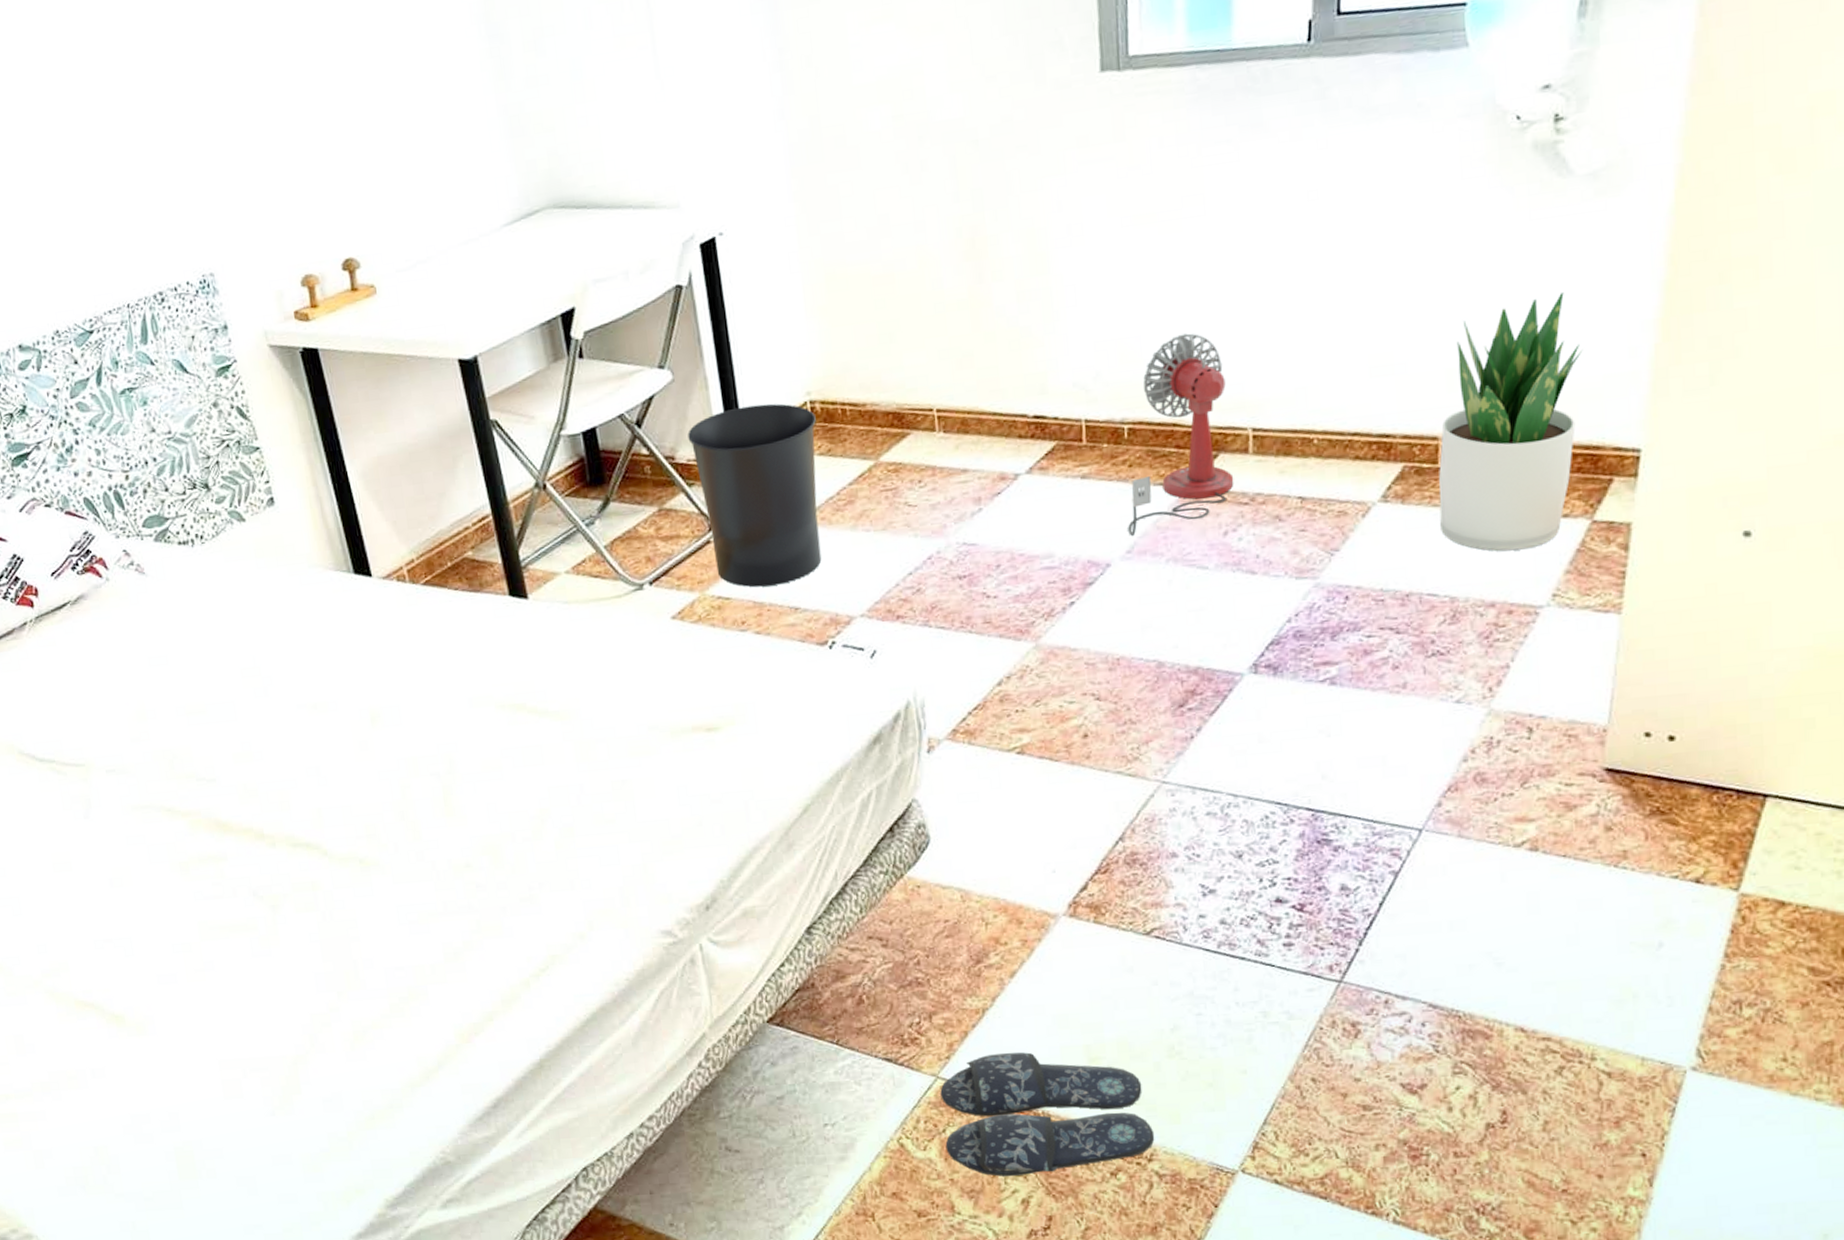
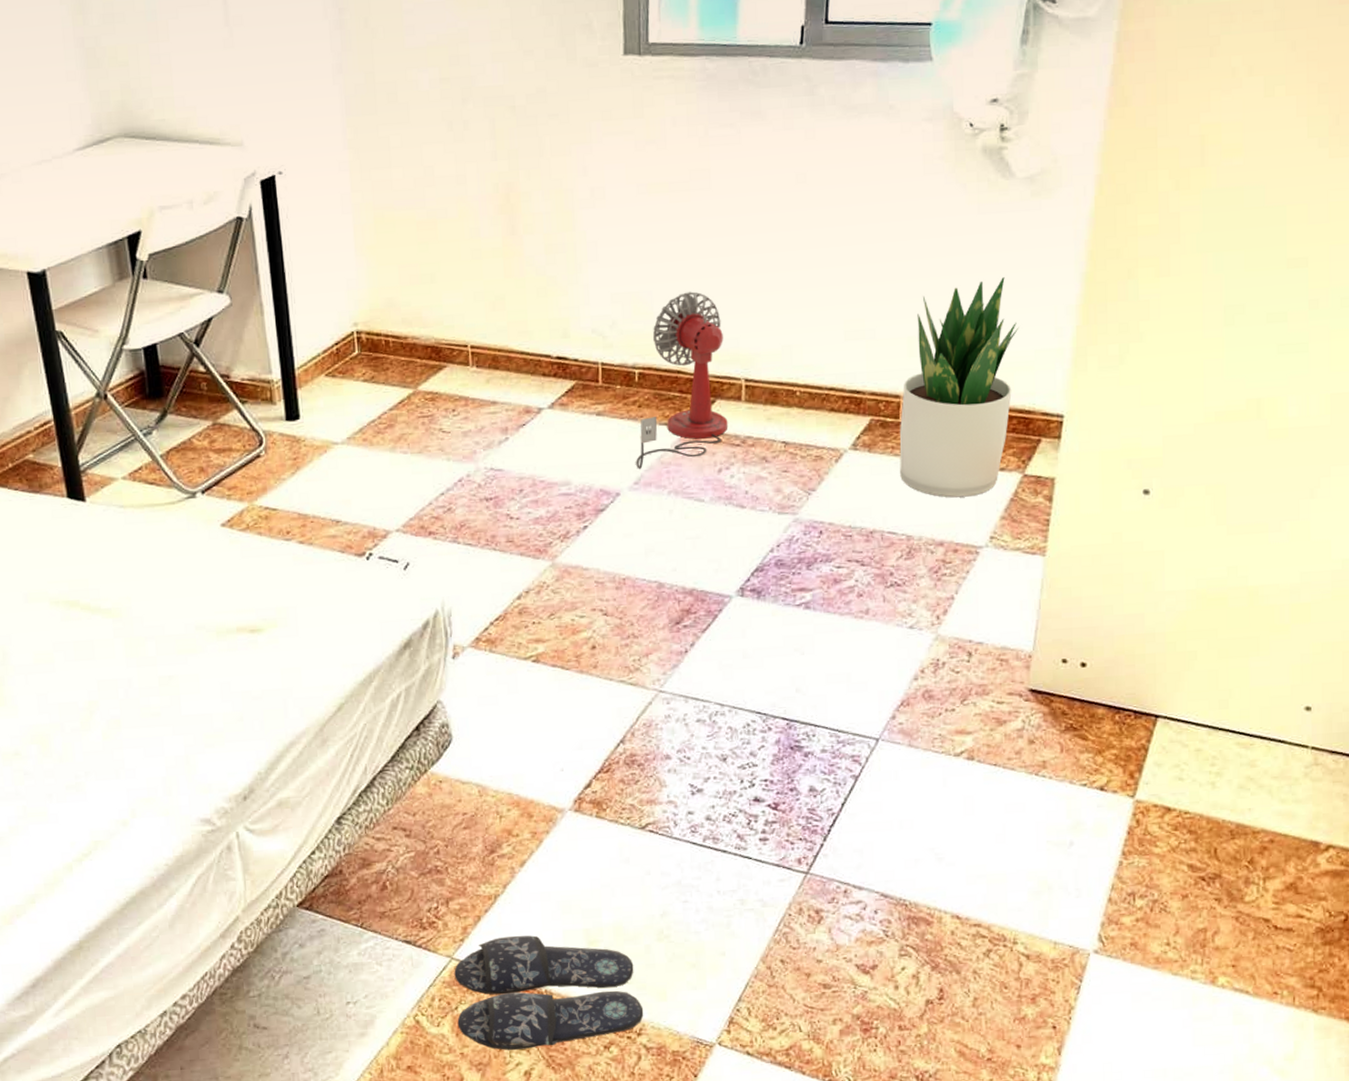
waste bin: present [687,403,822,588] -> none [243,331,362,500]

